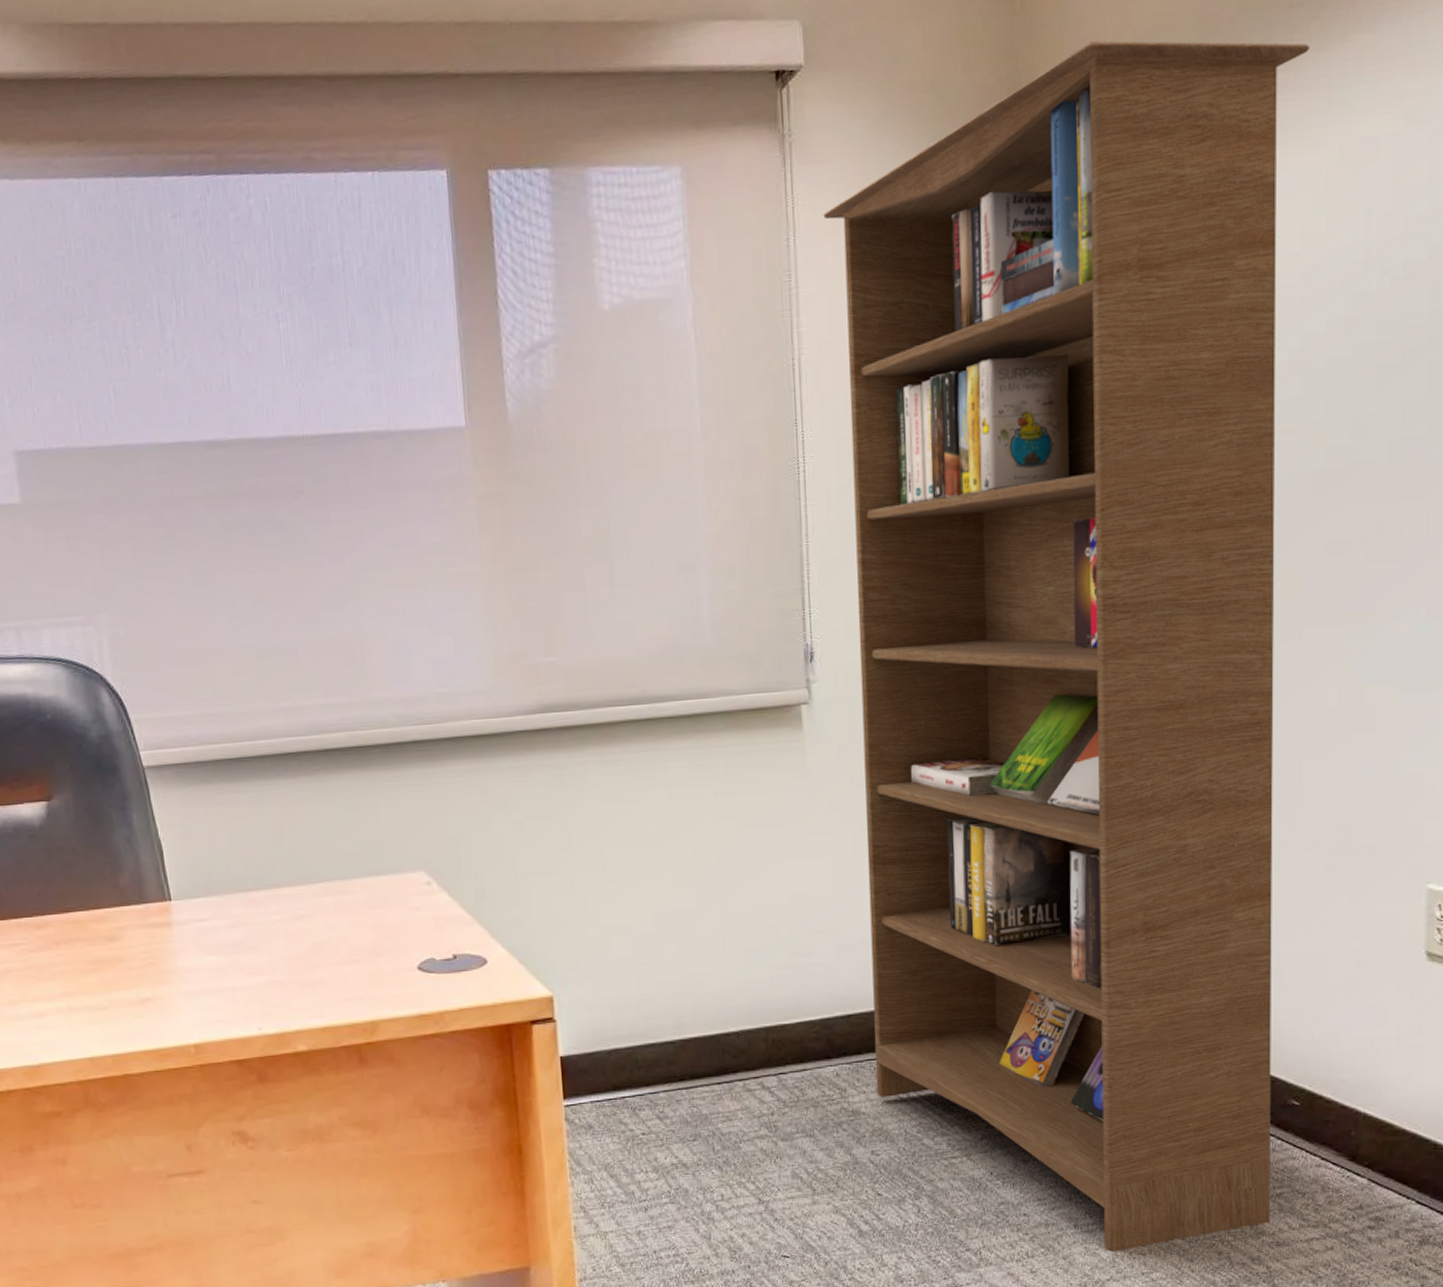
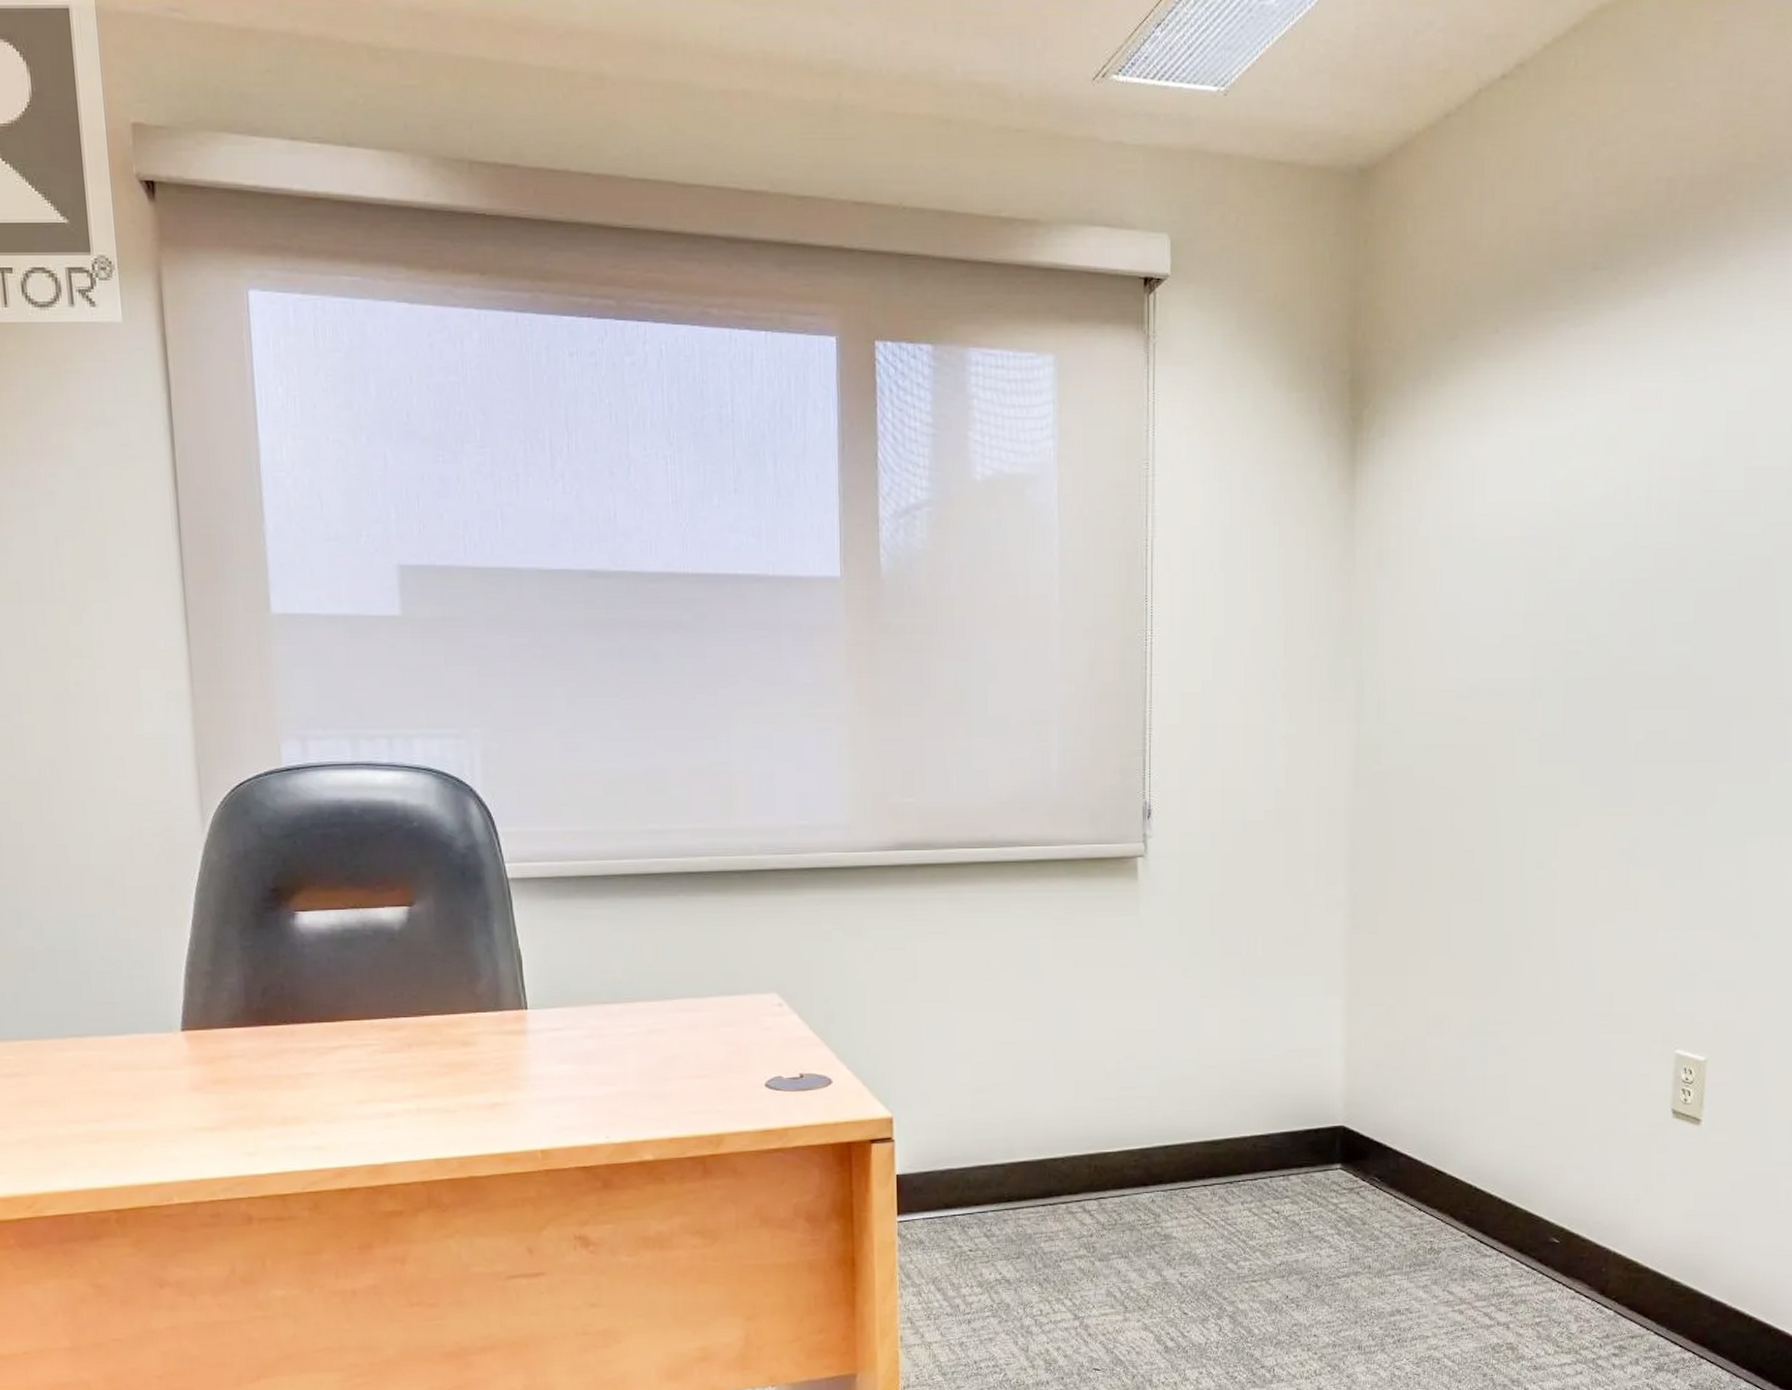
bookcase: present [823,40,1310,1252] -> none [1180,280,1609,1372]

